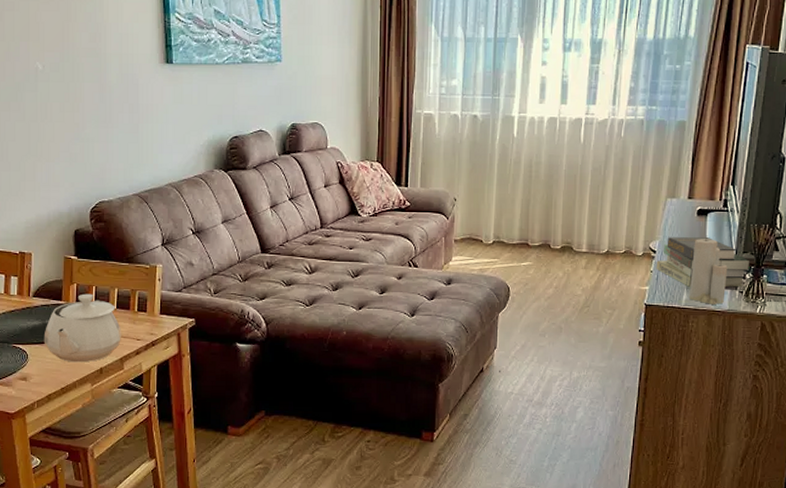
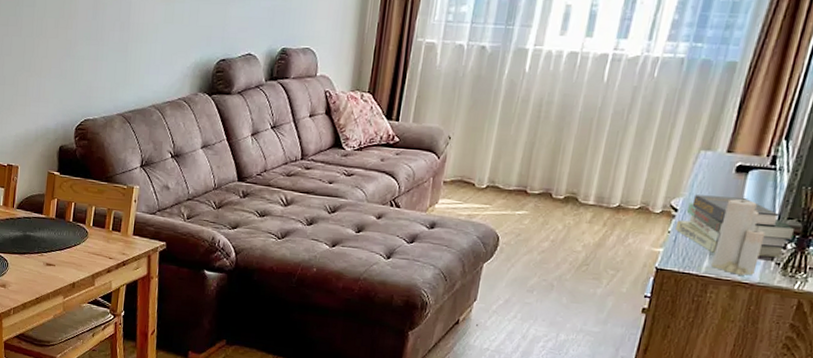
teapot: present [43,293,122,363] -> none [23,209,96,276]

